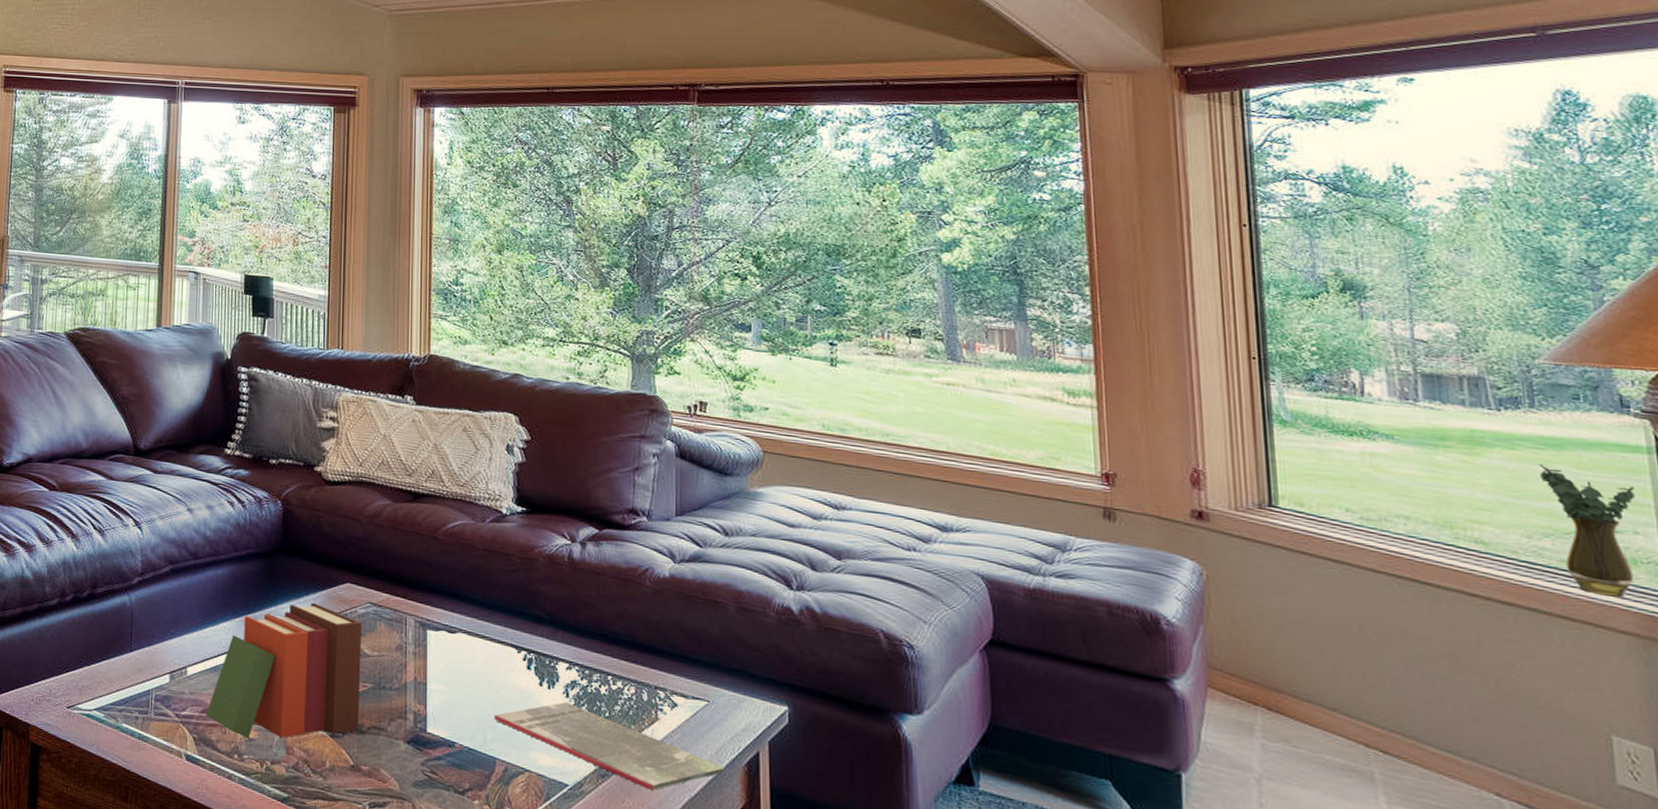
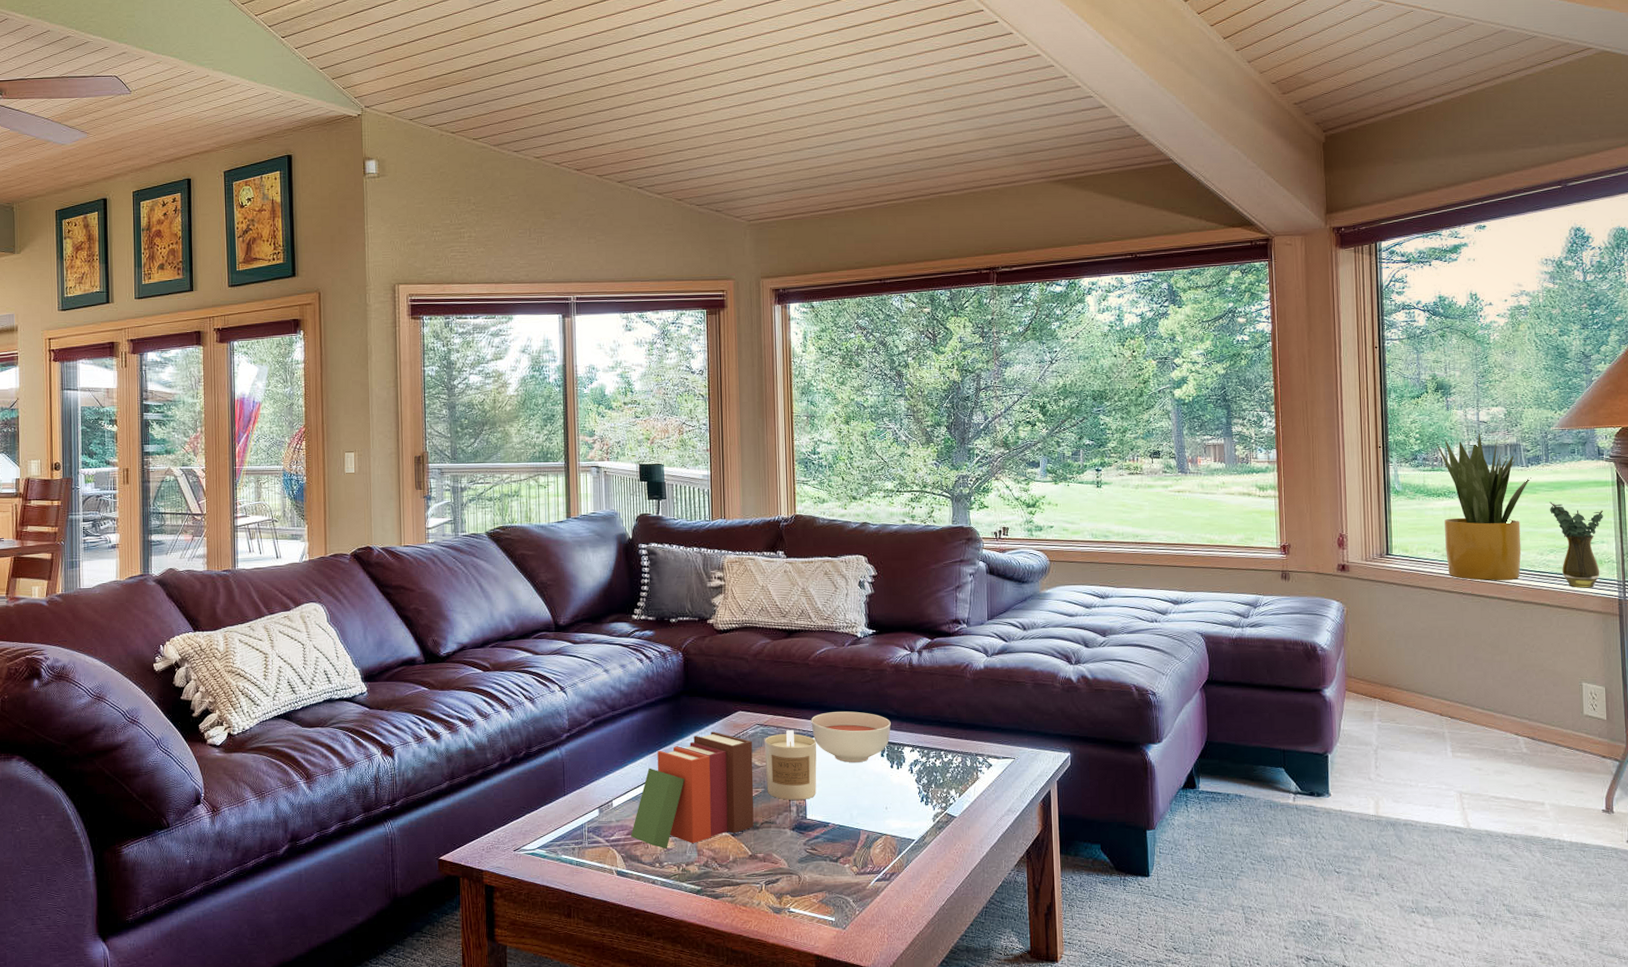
candle: none [377,615,444,708] -> present [764,729,817,801]
bowl: none [437,601,543,672] -> present [811,711,892,763]
magazine: present [494,701,726,791] -> none [858,776,1028,833]
planter: none [1344,355,1506,568] -> present [1436,433,1531,581]

